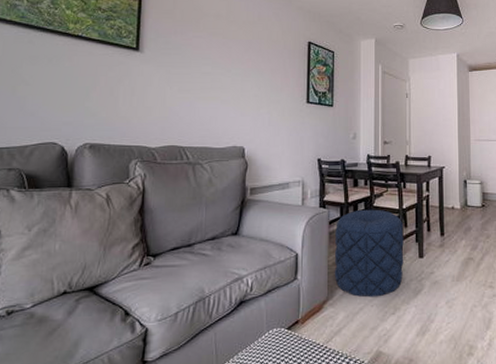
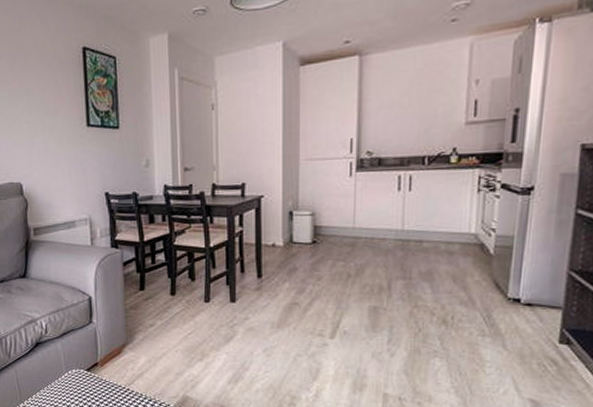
pouf: present [334,209,404,298] -> none [131,248,212,343]

